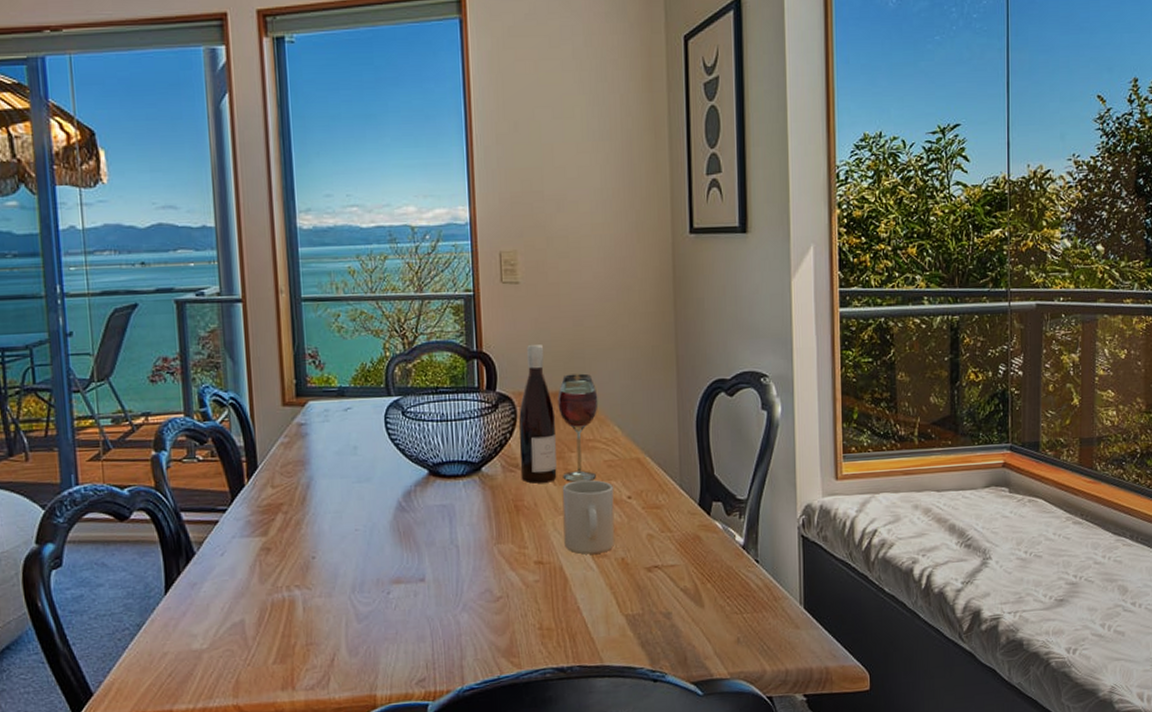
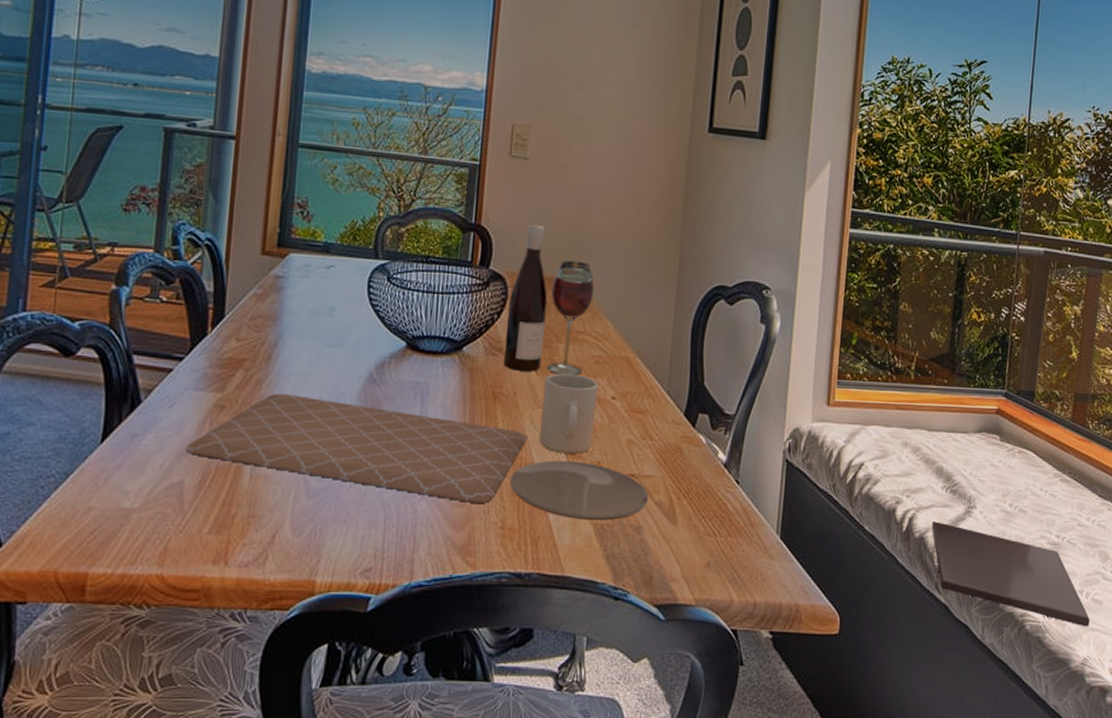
placemat: none [241,530,553,610] -> present [186,393,528,504]
plate: none [541,560,674,613] -> present [509,460,649,521]
plaque: none [949,575,1114,658] -> present [931,521,1090,627]

